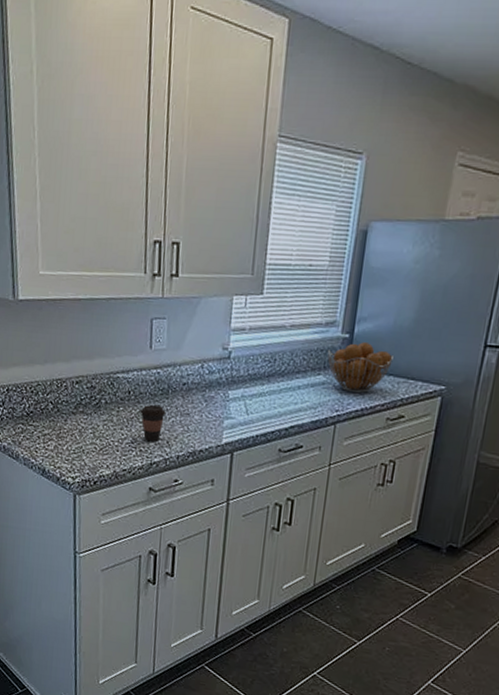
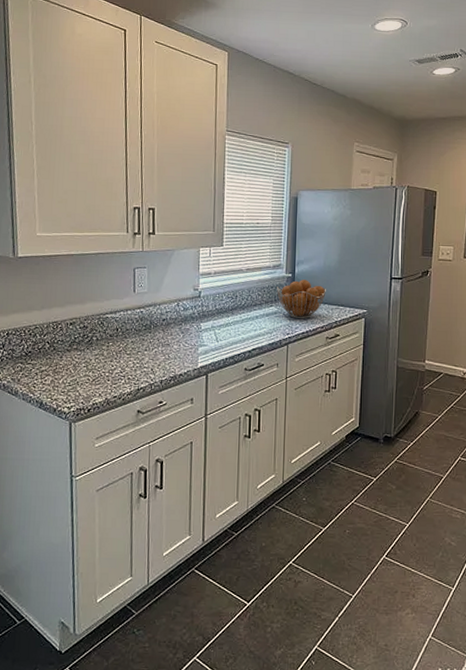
coffee cup: present [140,405,166,442] -> none [127,339,150,371]

